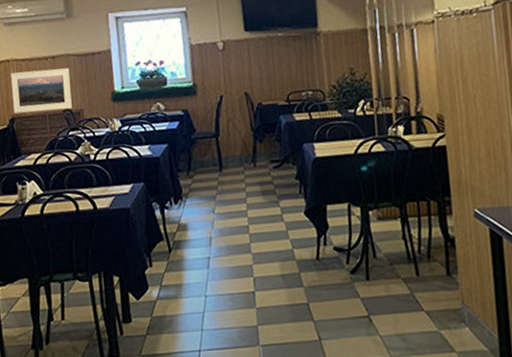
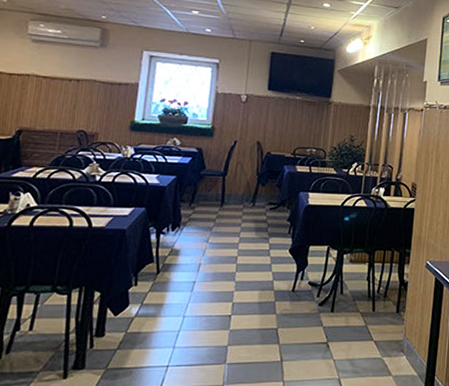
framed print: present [11,68,72,114] -> none [22,87,93,130]

